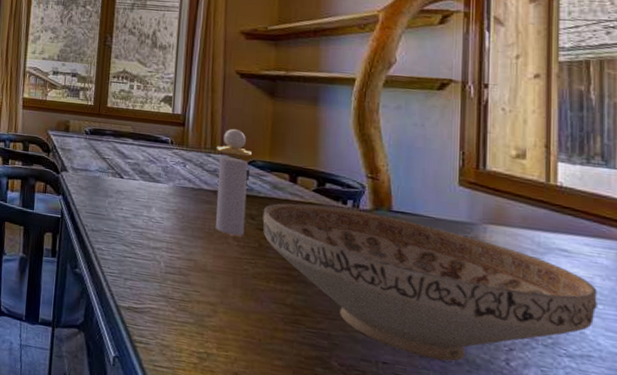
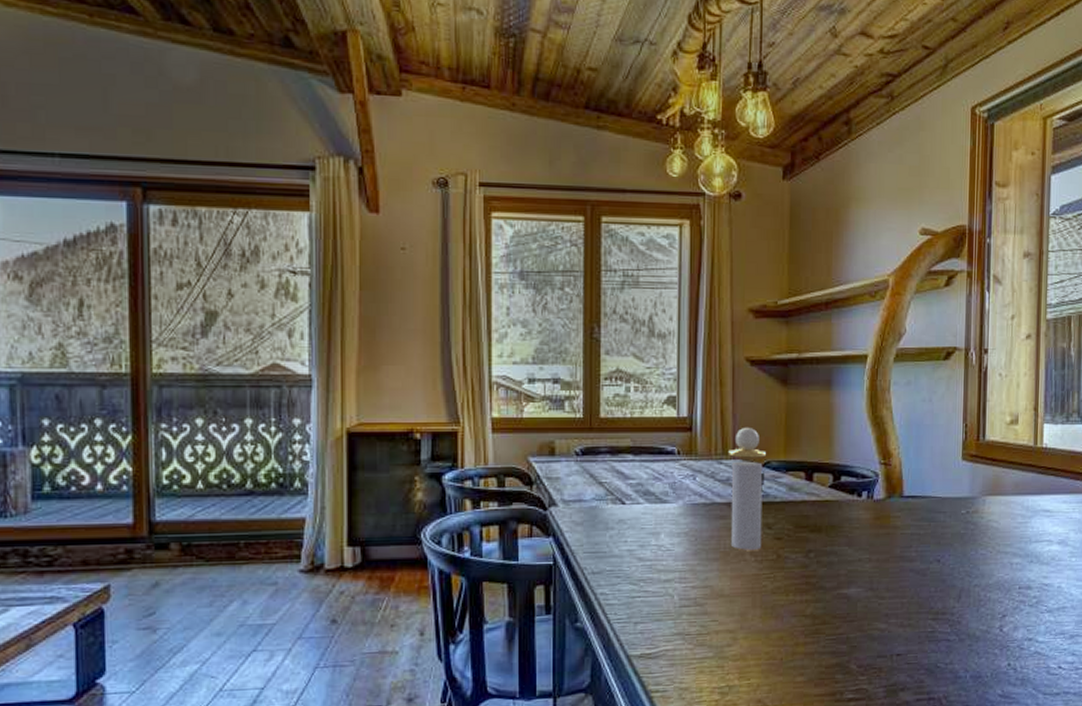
decorative bowl: present [262,203,597,361] -> none [779,501,1071,641]

